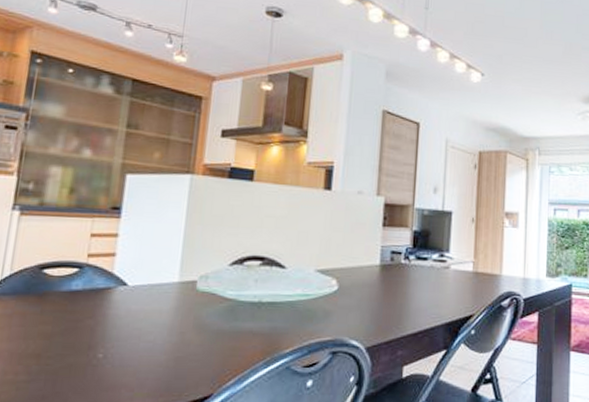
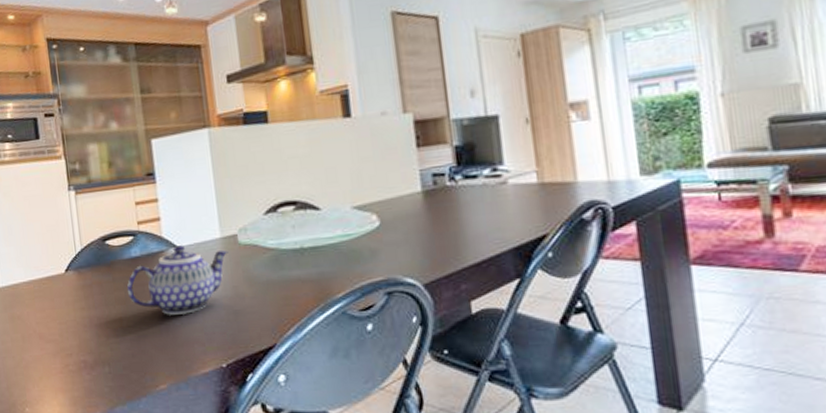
teapot: none [56,284,183,356] -> present [127,245,228,315]

